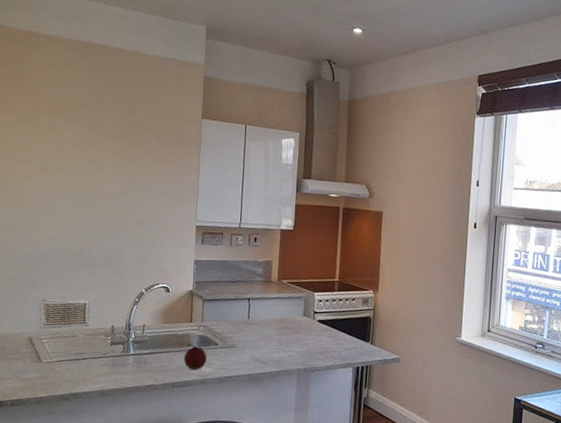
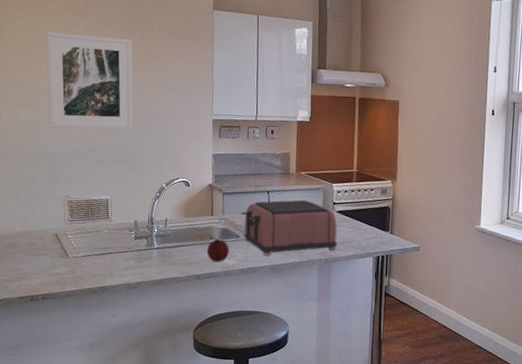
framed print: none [30,135,120,234] -> present [47,31,134,130]
toaster: none [221,308,318,365] -> present [241,200,338,256]

